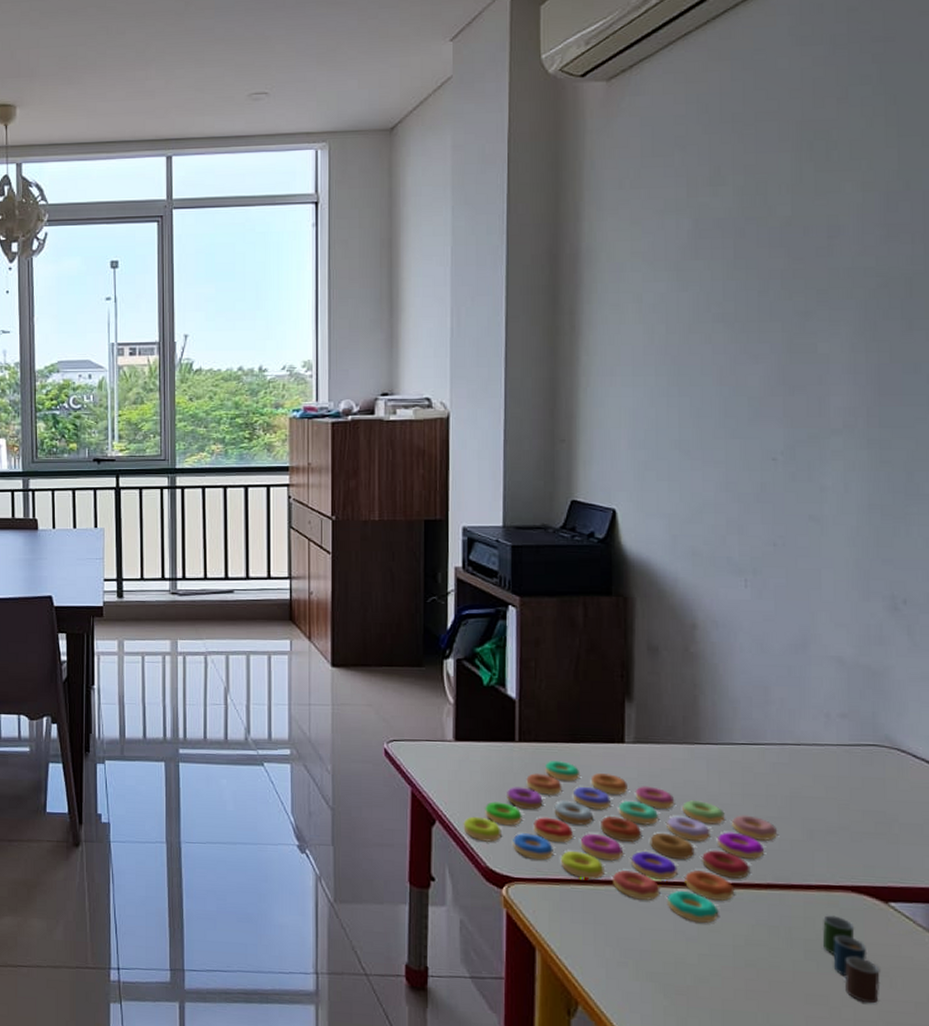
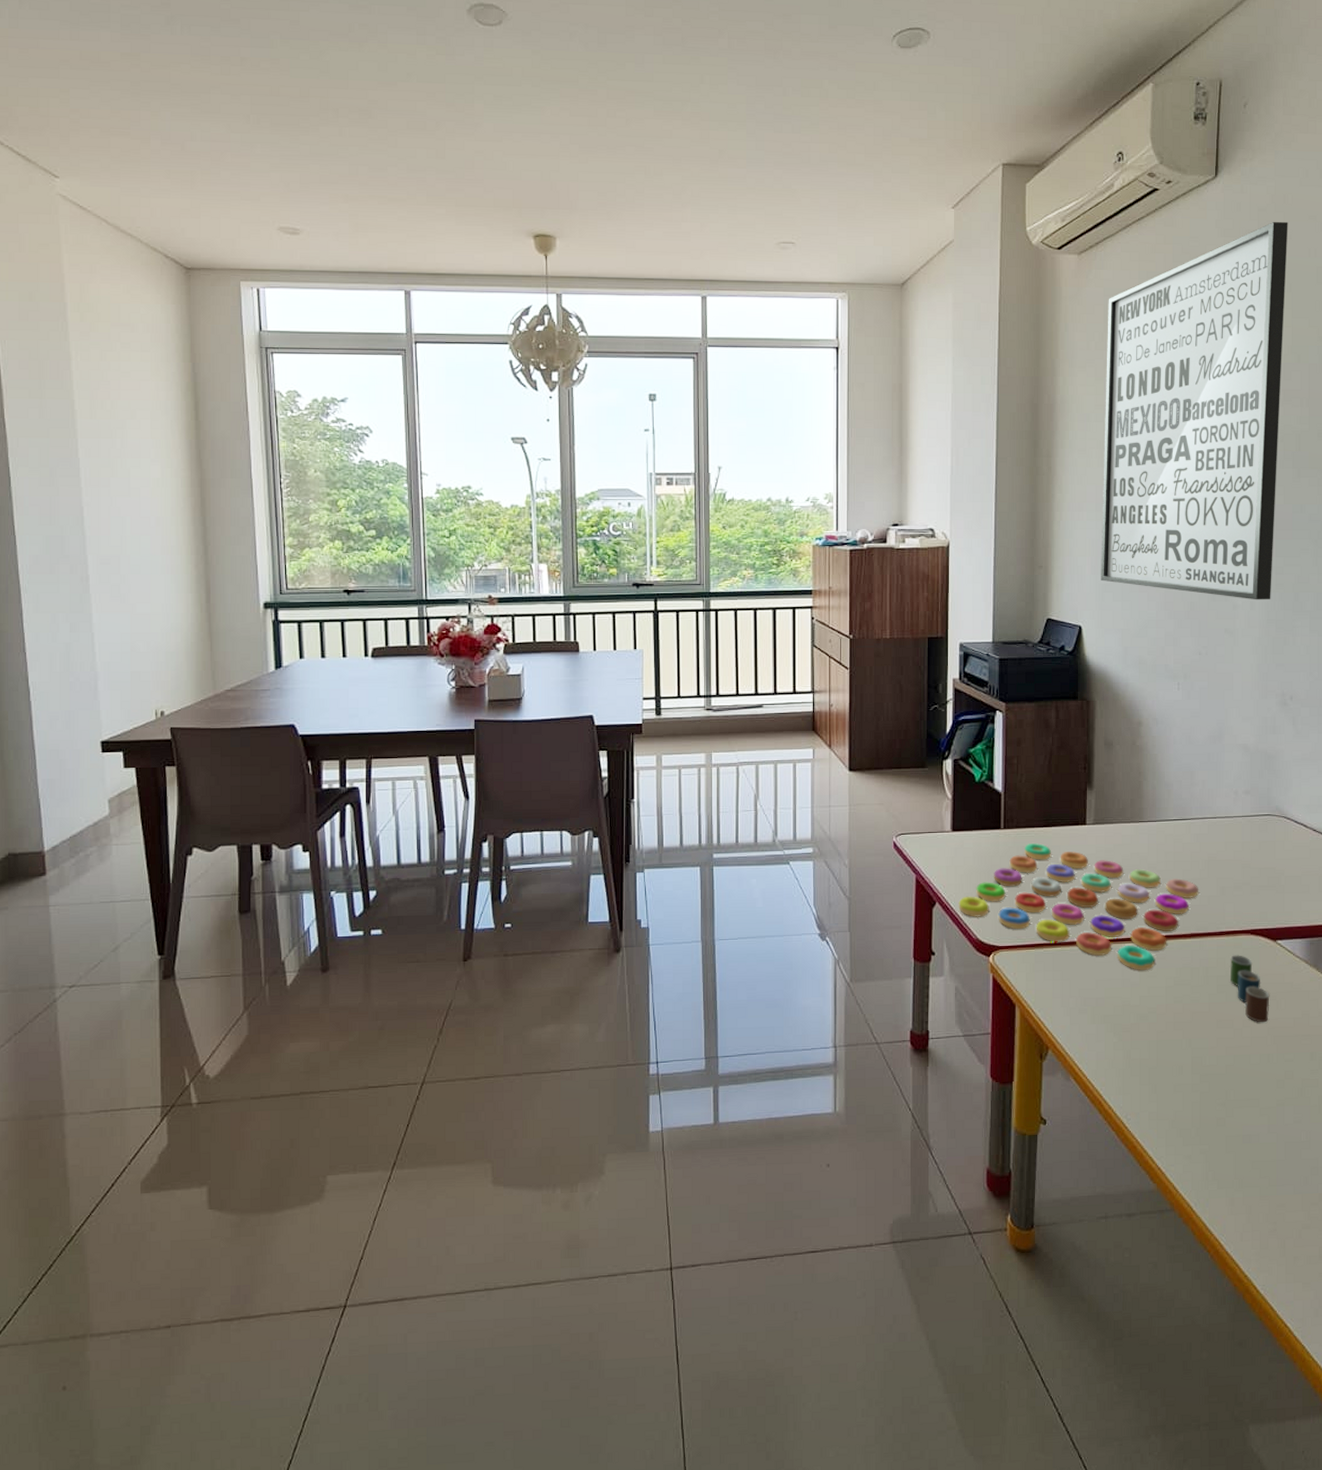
wall art: none [640,21,891,481] -> present [1101,221,1288,600]

